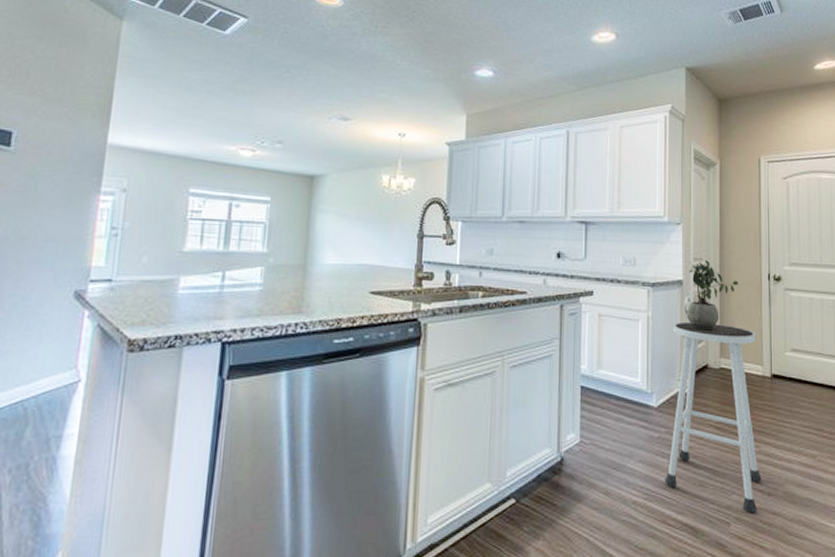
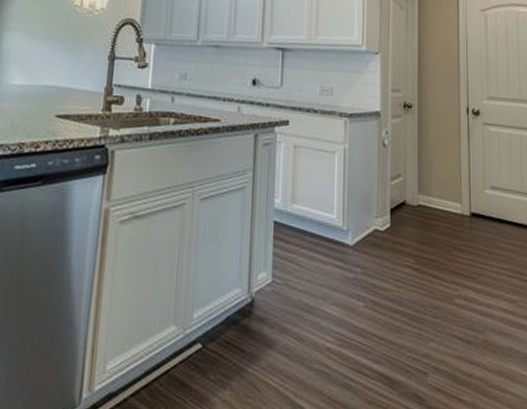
stool: present [665,321,762,513] -> none [360,155,461,363]
potted plant: present [687,260,738,331] -> none [385,91,437,165]

